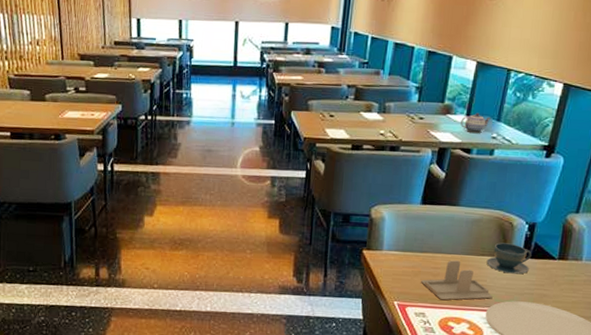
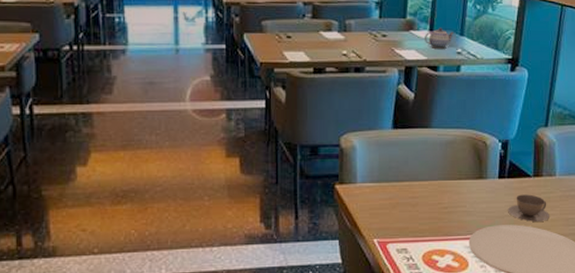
napkin holder: present [421,260,493,301] -> none [400,187,474,232]
teacup: present [486,242,532,275] -> none [464,164,508,196]
teacup: none [528,275,571,302] -> present [508,194,549,222]

